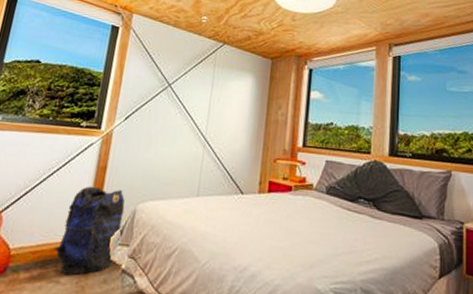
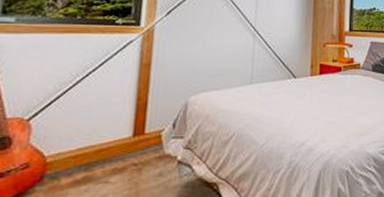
backpack: present [54,186,125,275] -> none [99,84,175,173]

